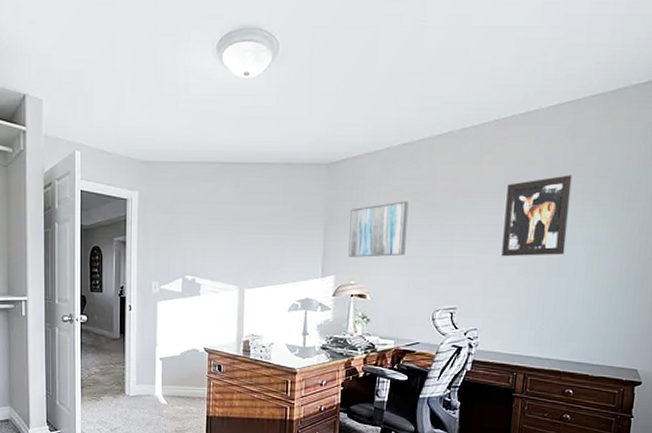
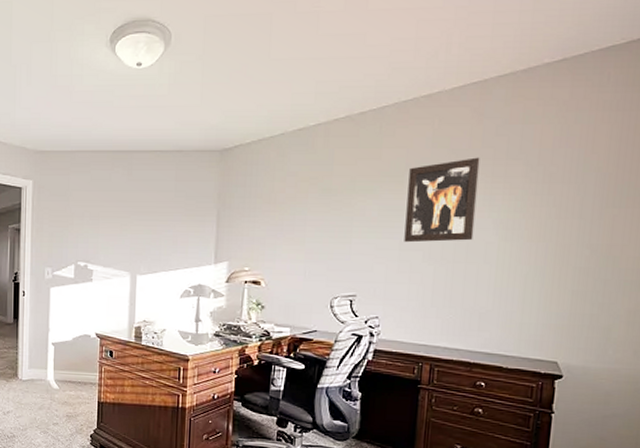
wall art: present [348,201,409,257] -> none [242,187,305,244]

